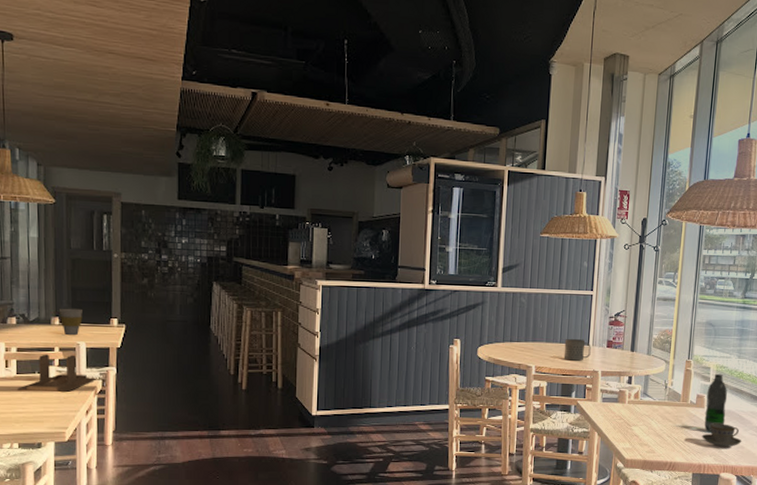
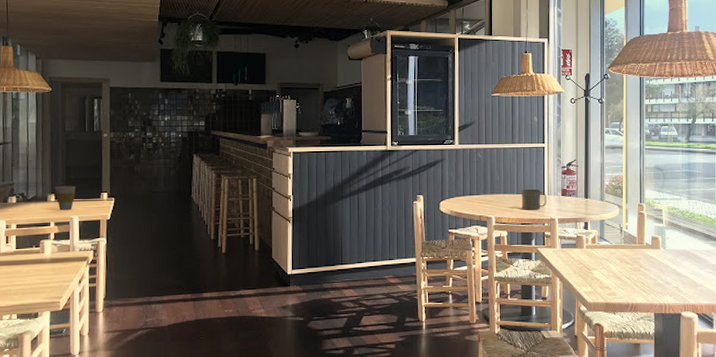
napkin holder: present [17,354,96,393] -> none [16,228,88,264]
teacup: present [701,423,742,448] -> none [660,263,700,287]
bottle: present [704,373,727,432] -> none [661,215,682,272]

